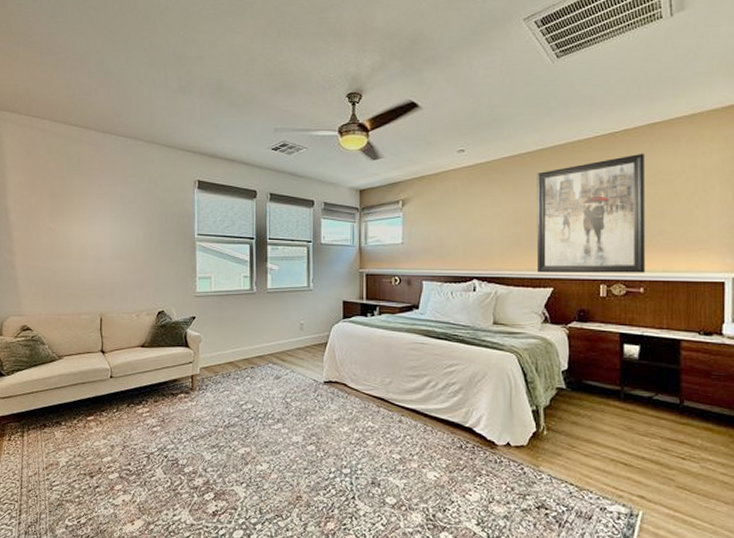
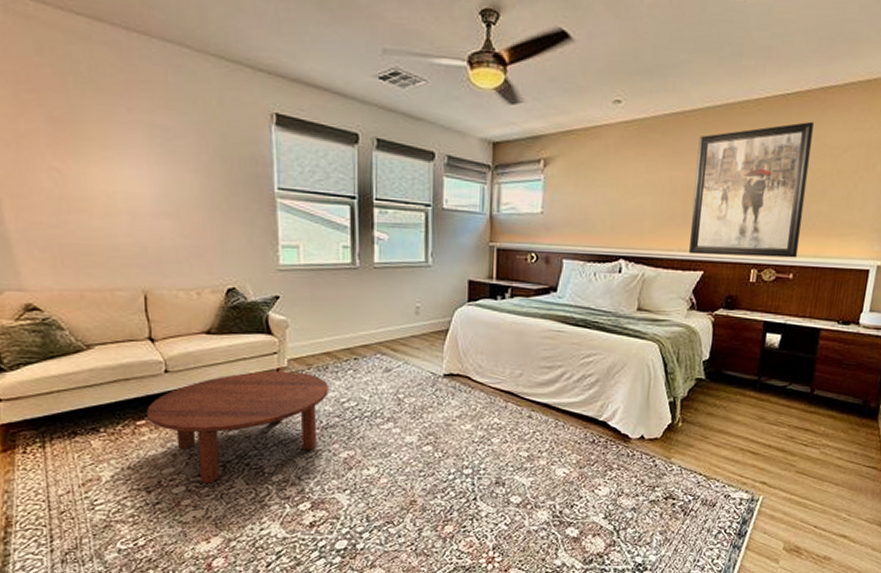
coffee table: none [95,377,231,472] -> present [147,371,329,484]

